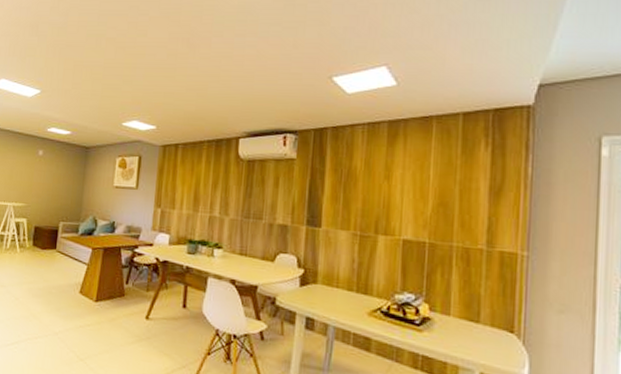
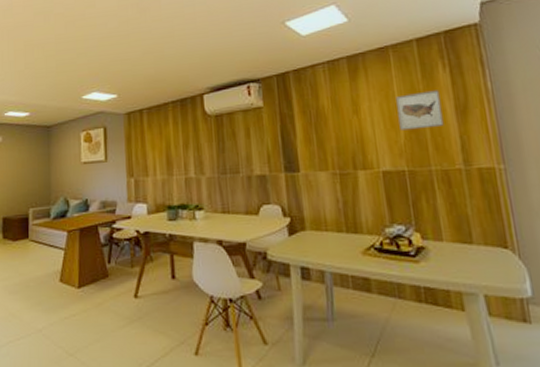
wall art: none [429,167,477,204] -> present [396,90,444,131]

